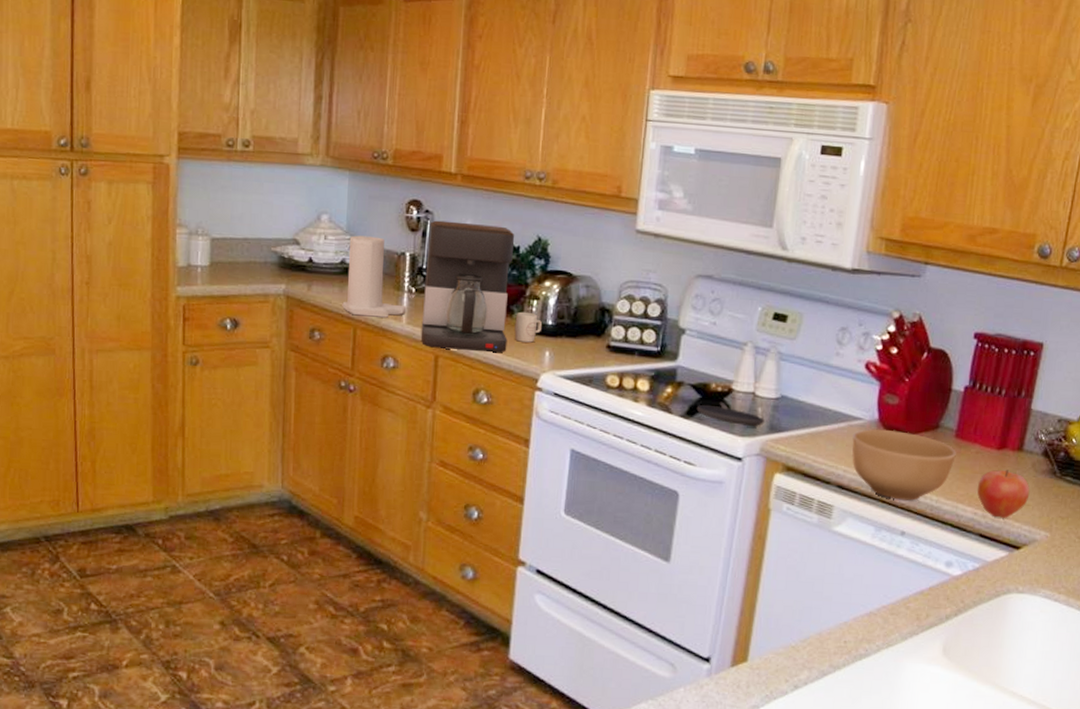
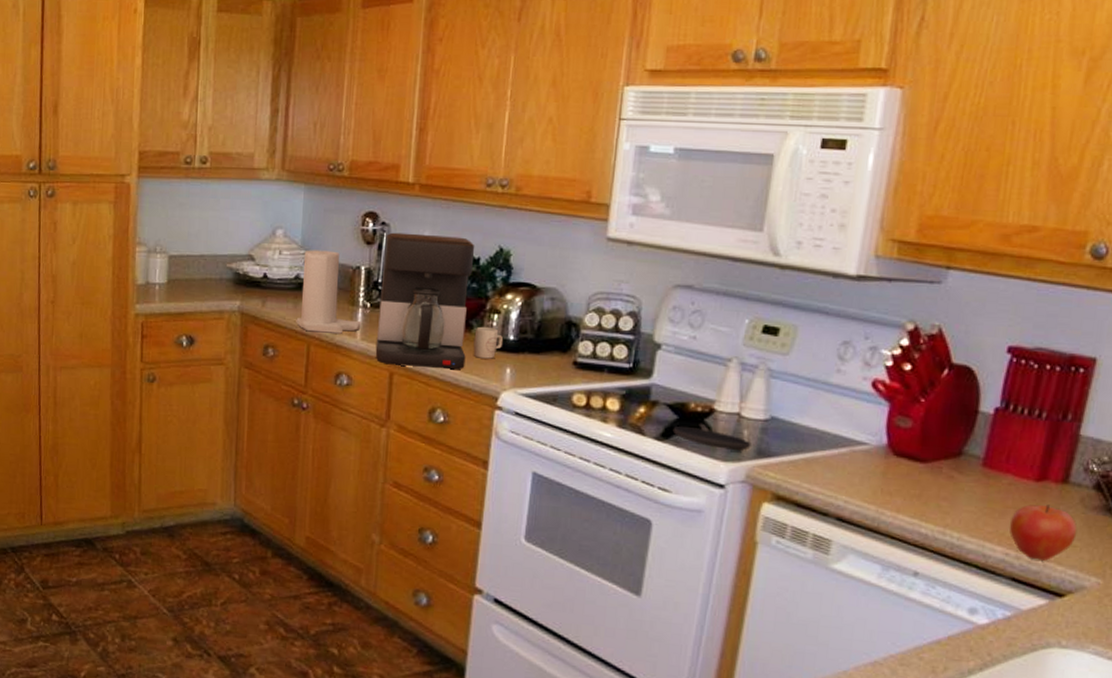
bowl: present [852,429,956,501] -> none [854,455,984,537]

